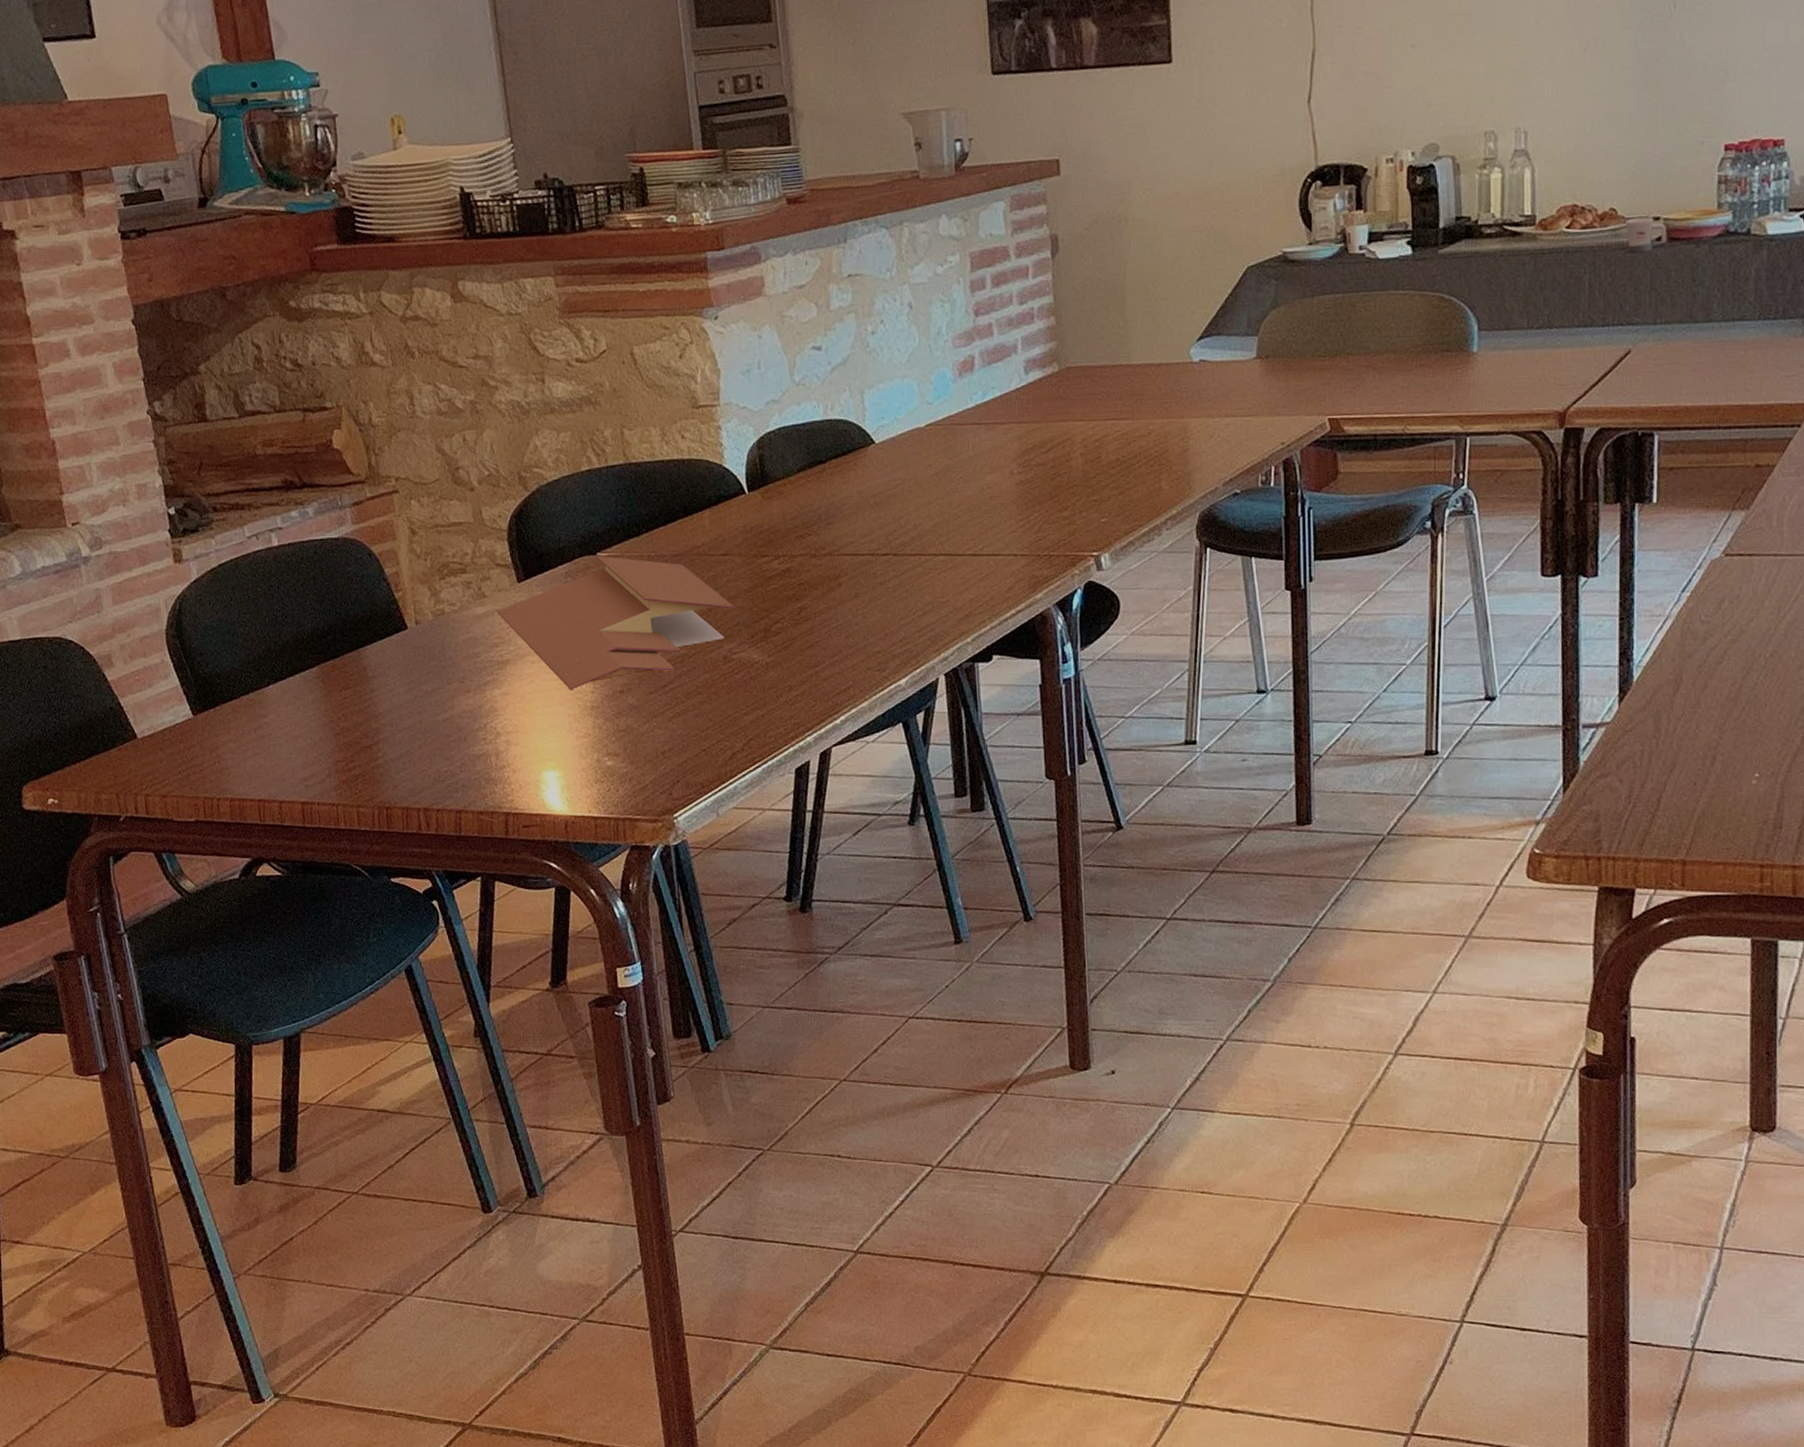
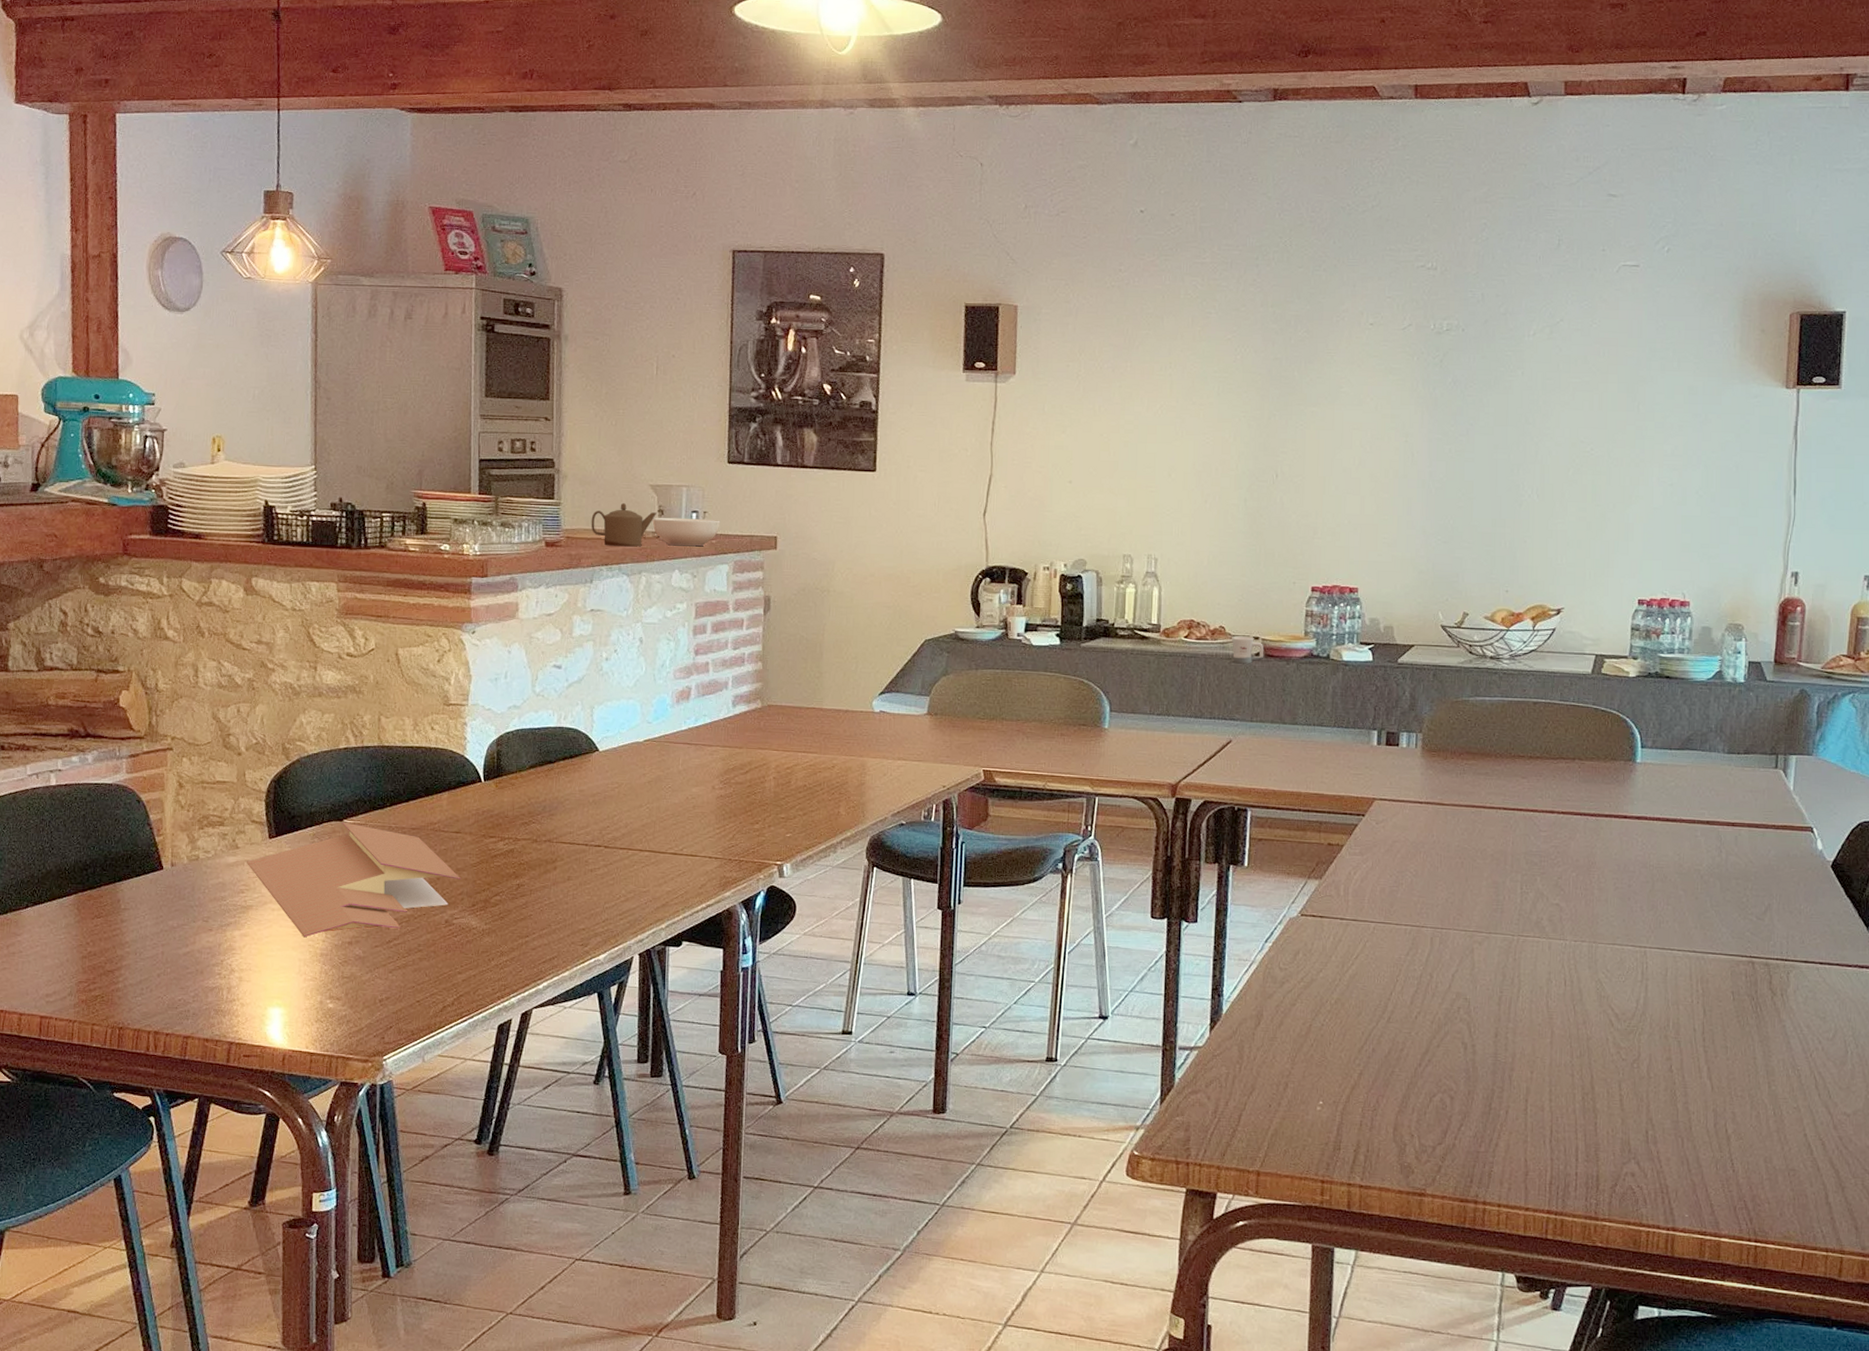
teapot: none [837,139,914,195] -> present [591,502,657,547]
bowl: none [909,146,990,186] -> present [652,517,721,547]

